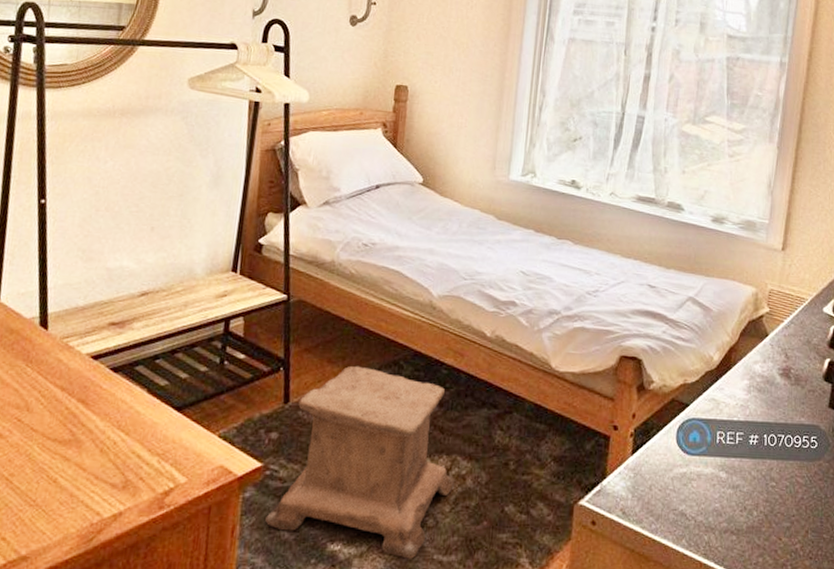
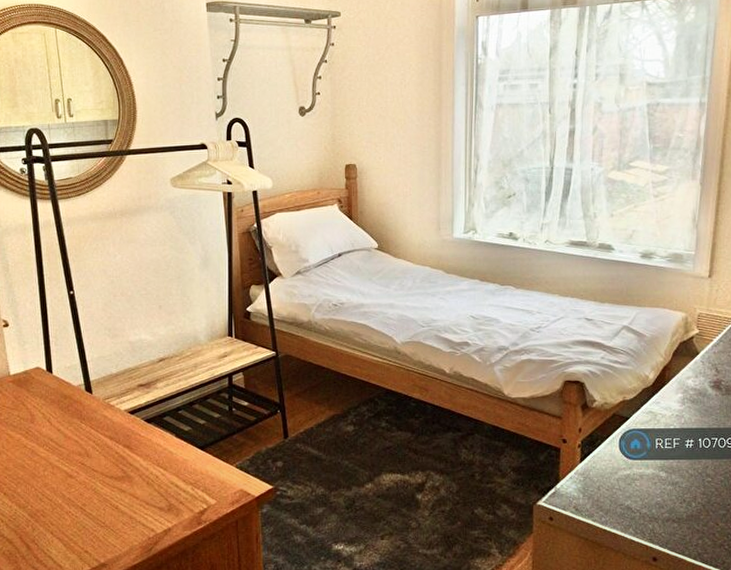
stool: present [265,365,454,559] -> none [281,404,430,554]

